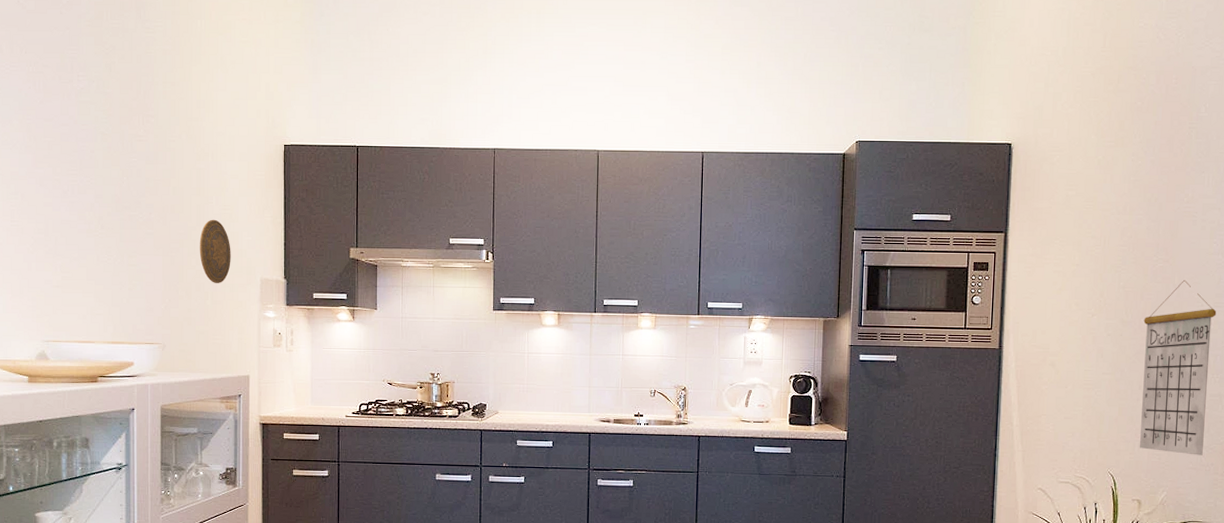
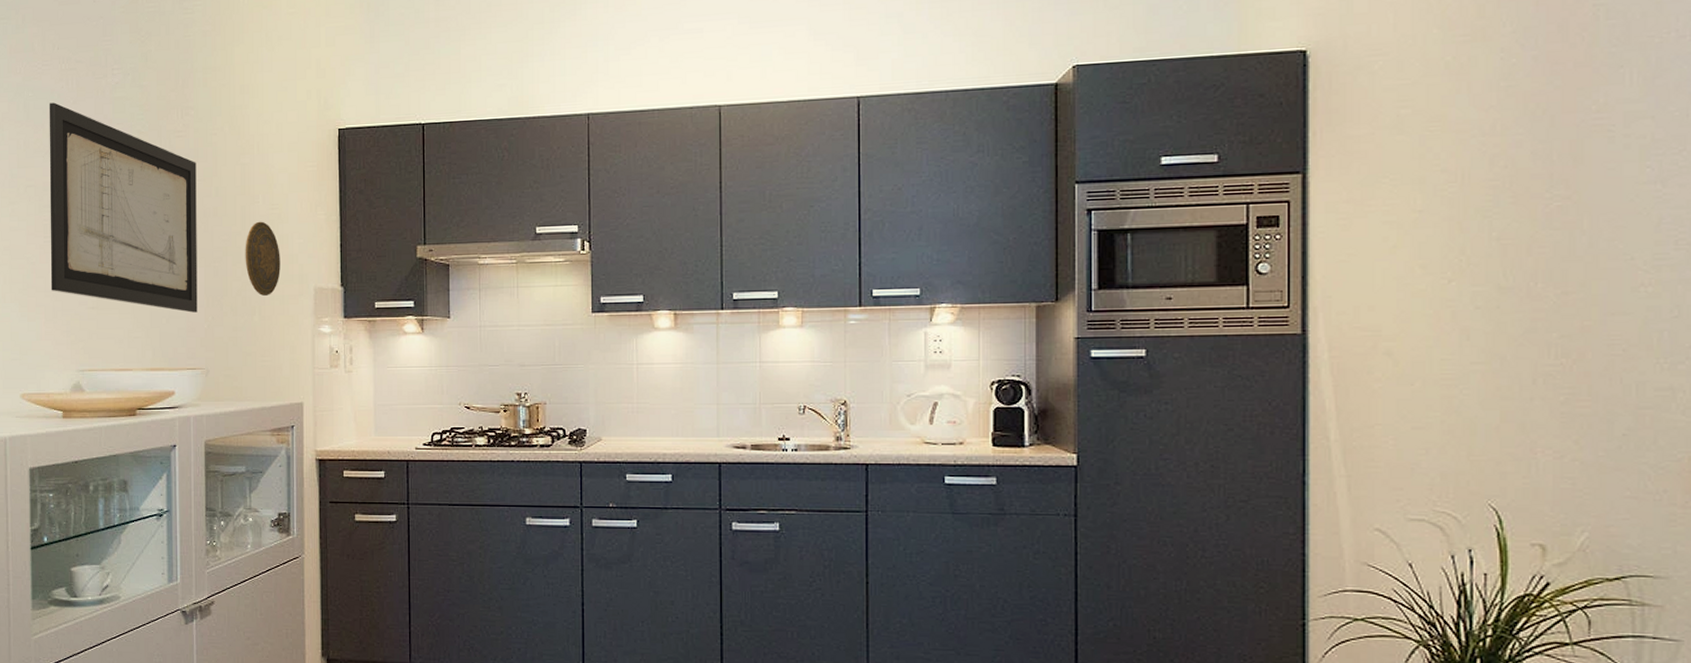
wall art: none [16,101,156,295] -> present [49,102,198,313]
calendar: present [1139,279,1217,455] -> none [1534,222,1658,478]

